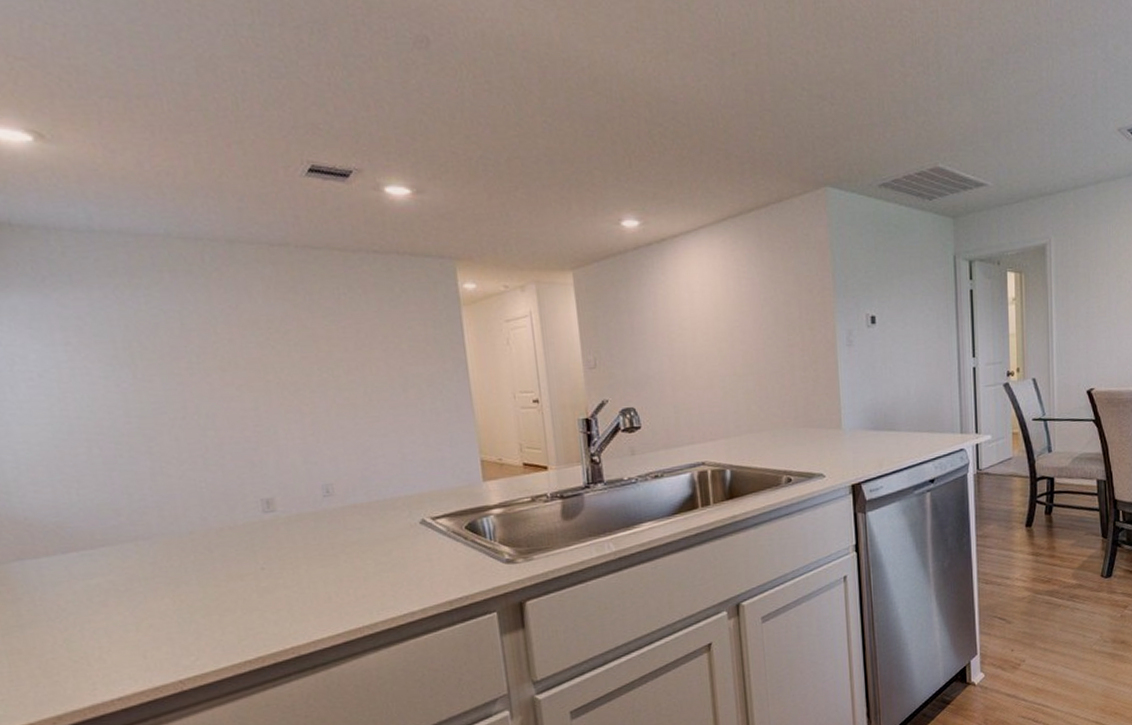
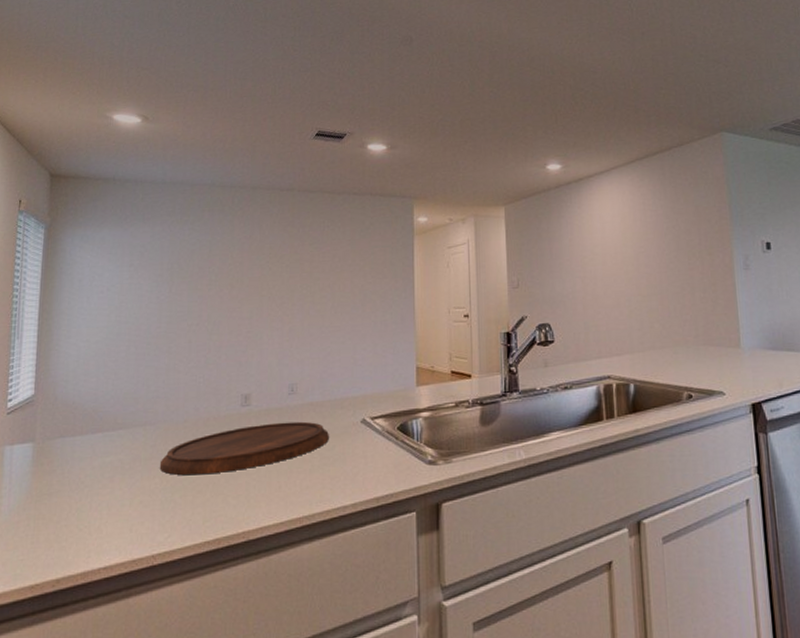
cutting board: none [166,525,383,594] -> present [159,421,329,476]

